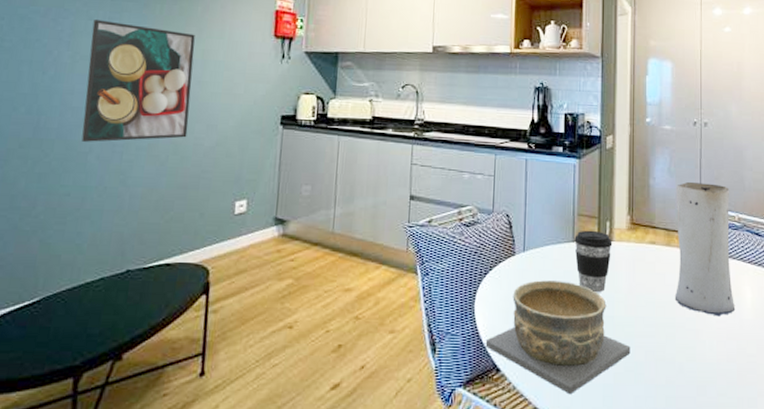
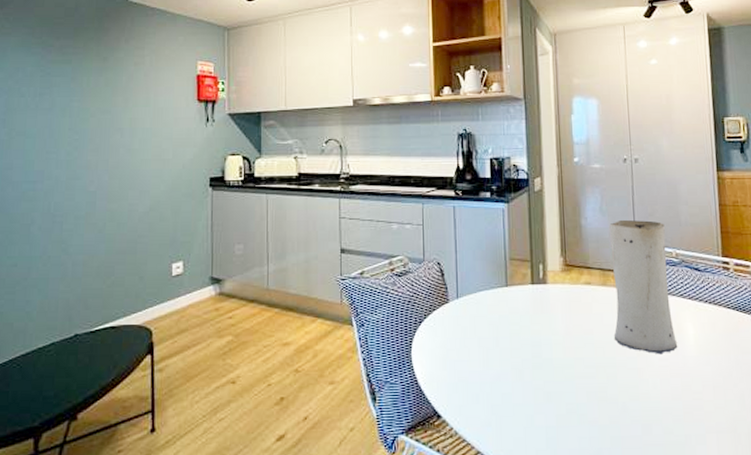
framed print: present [81,20,195,142] -> none [23,96,122,214]
bowl: present [485,280,631,395] -> none [424,326,572,438]
coffee cup: present [574,230,613,293] -> none [507,274,547,336]

